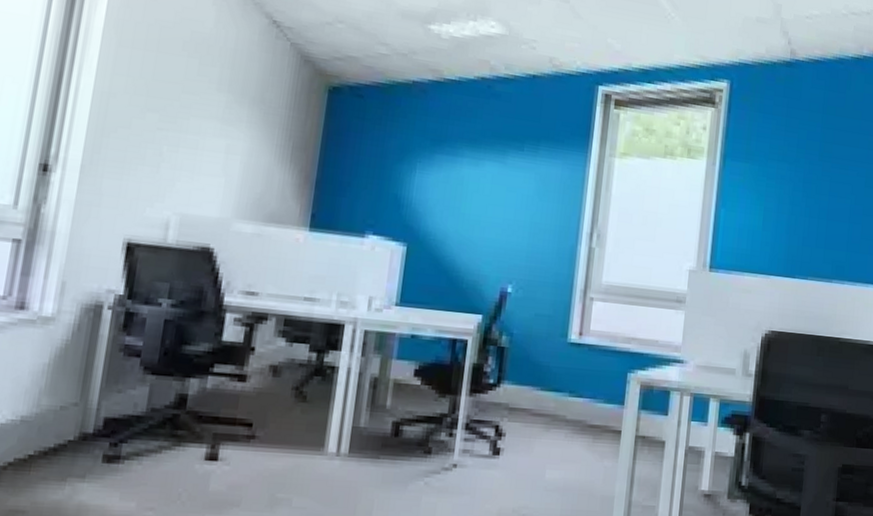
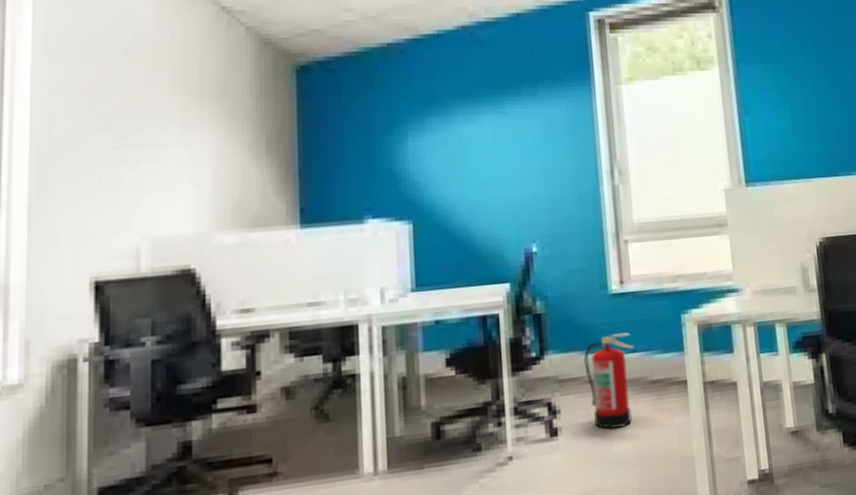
fire extinguisher: none [533,377,581,460] -> present [584,332,634,430]

